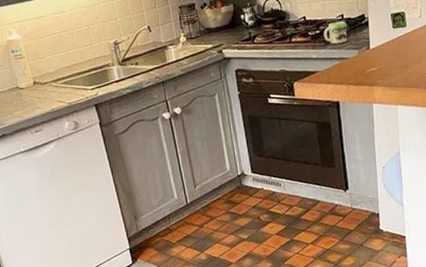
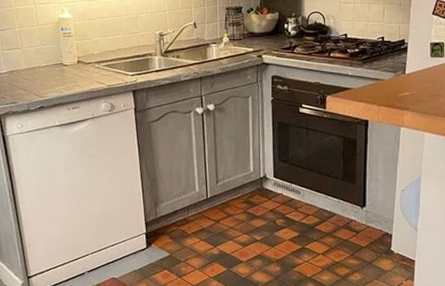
mug: present [323,18,350,44] -> none [362,41,388,64]

